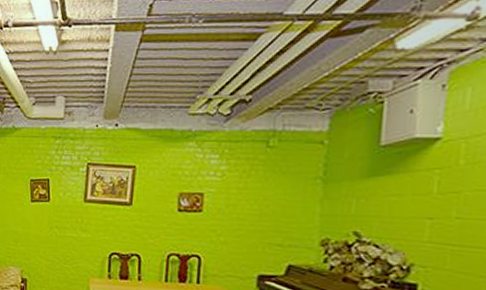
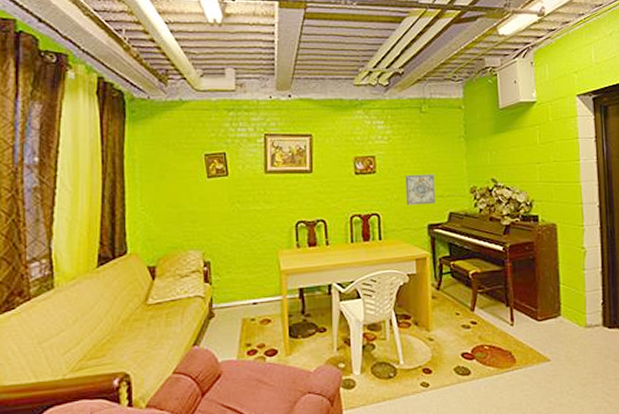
wall art: none [234,217,274,253] -> present [405,174,435,206]

